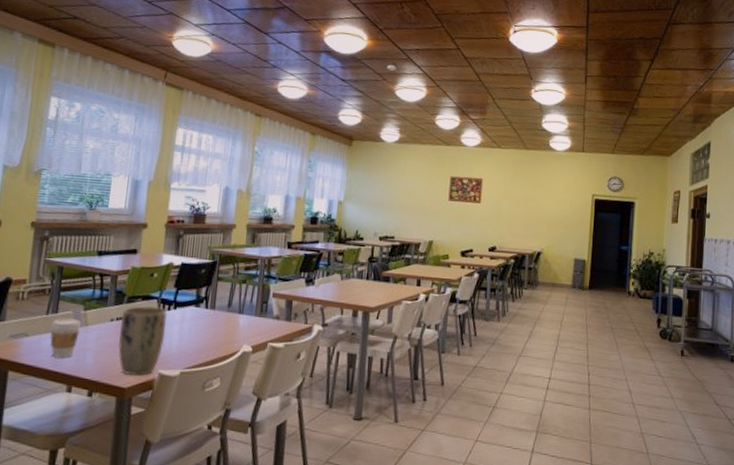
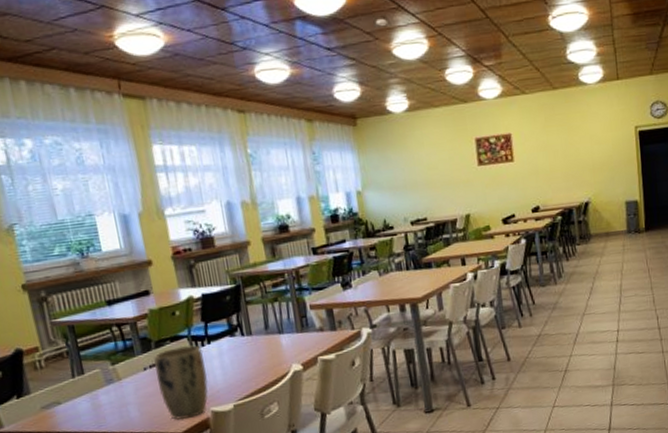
coffee cup: present [50,318,82,358] -> none [81,376,116,419]

